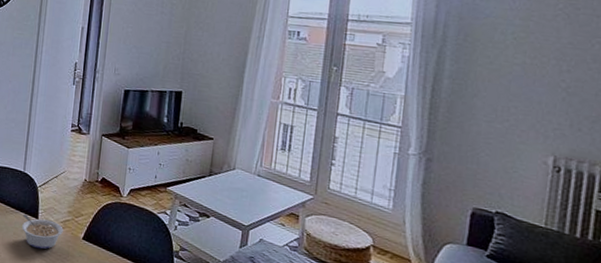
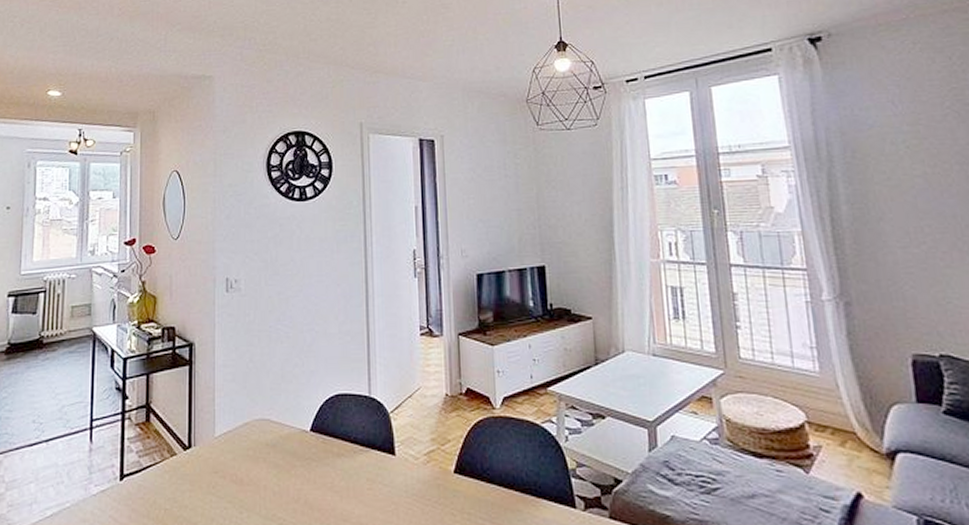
legume: present [21,214,63,250] -> none [375,451,429,495]

